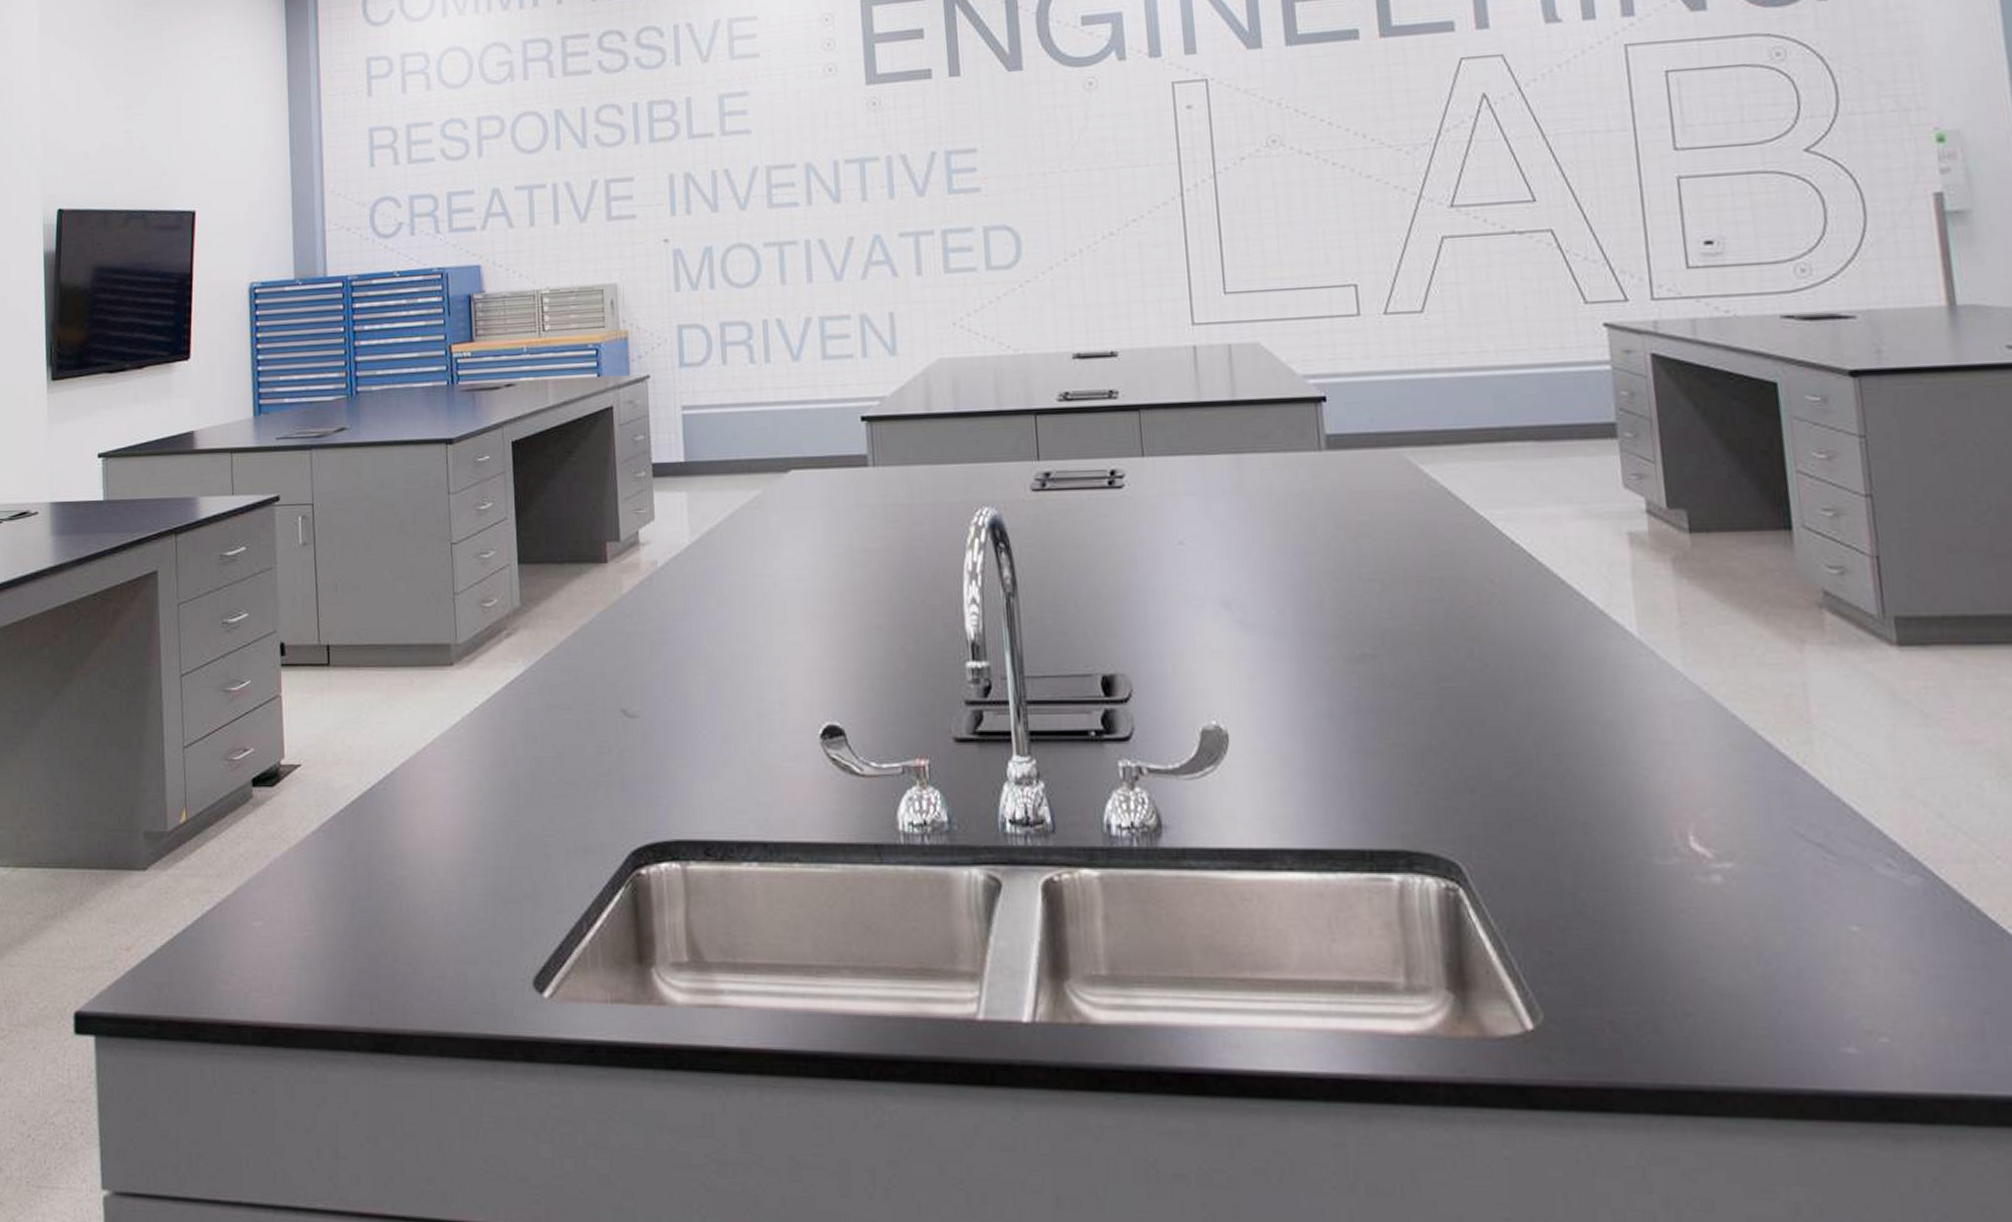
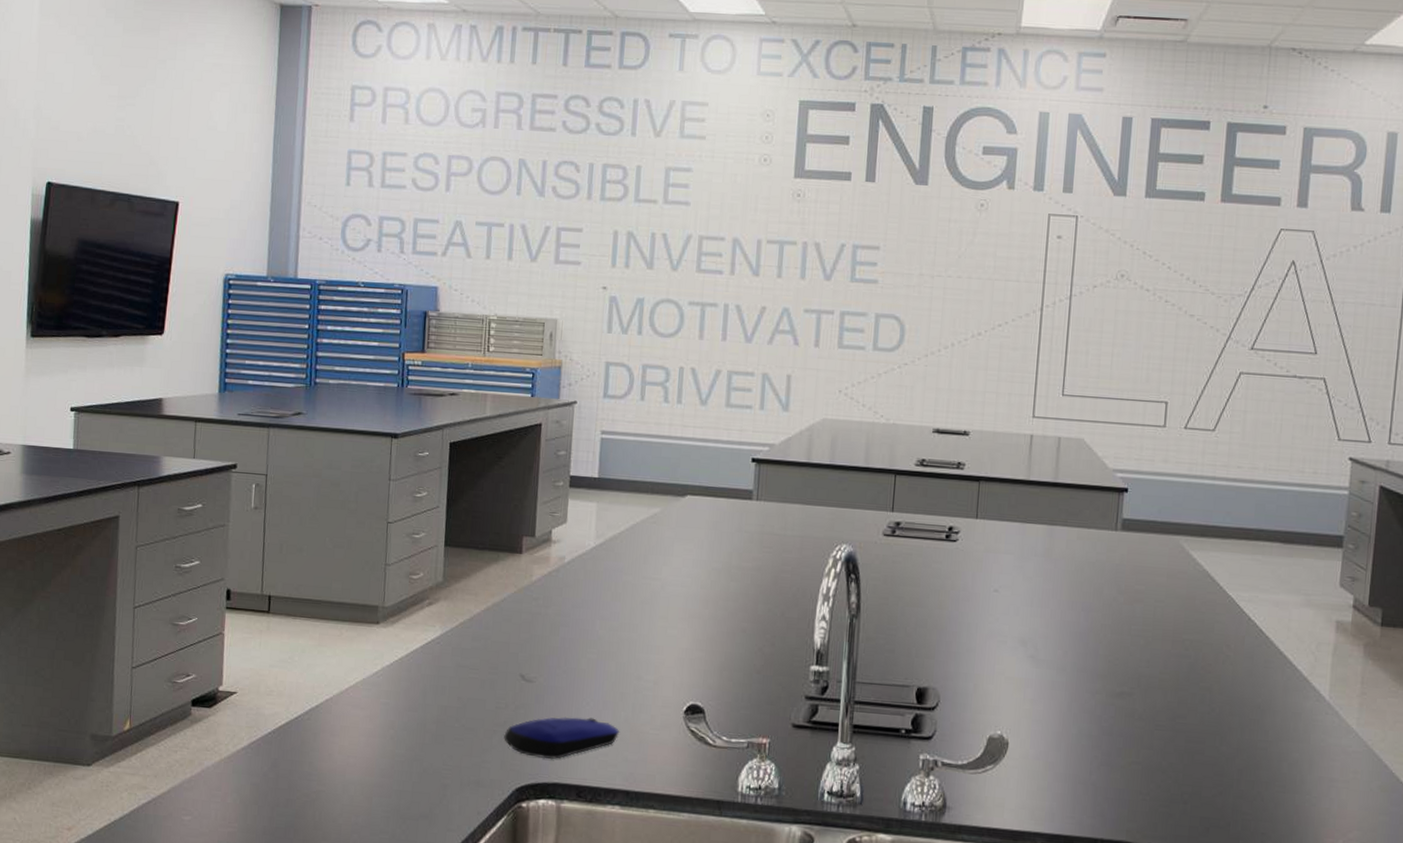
computer mouse: none [610,754,747,812] -> present [504,716,620,760]

